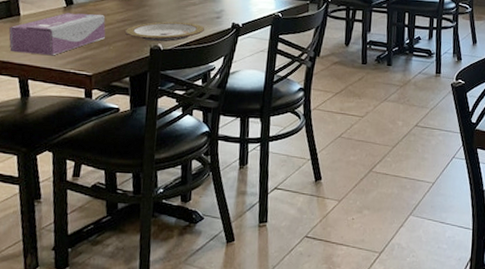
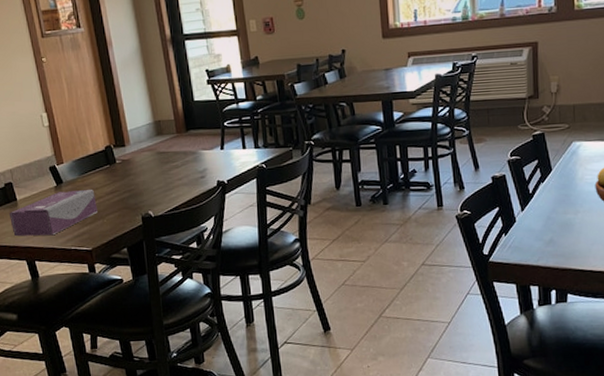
plate: present [124,21,205,42] -> none [115,185,192,210]

